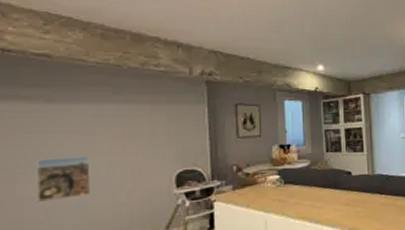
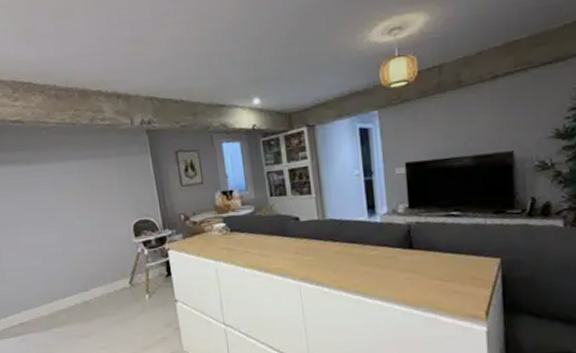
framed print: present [35,156,92,203] -> none [29,210,72,252]

